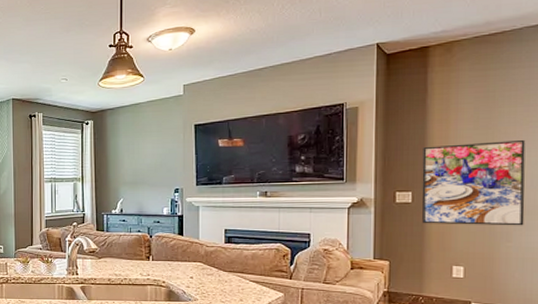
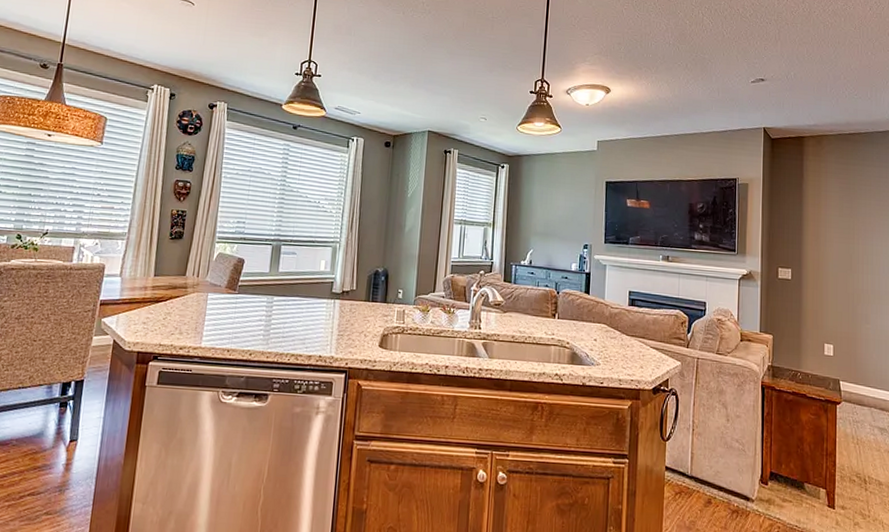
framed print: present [421,139,526,226] -> none [799,227,879,310]

